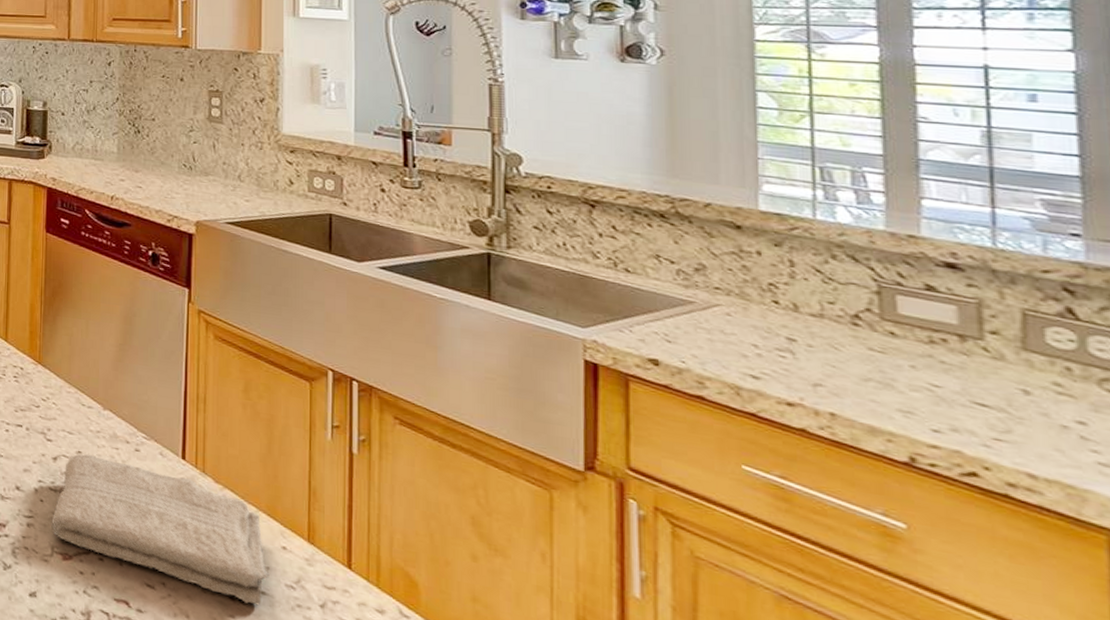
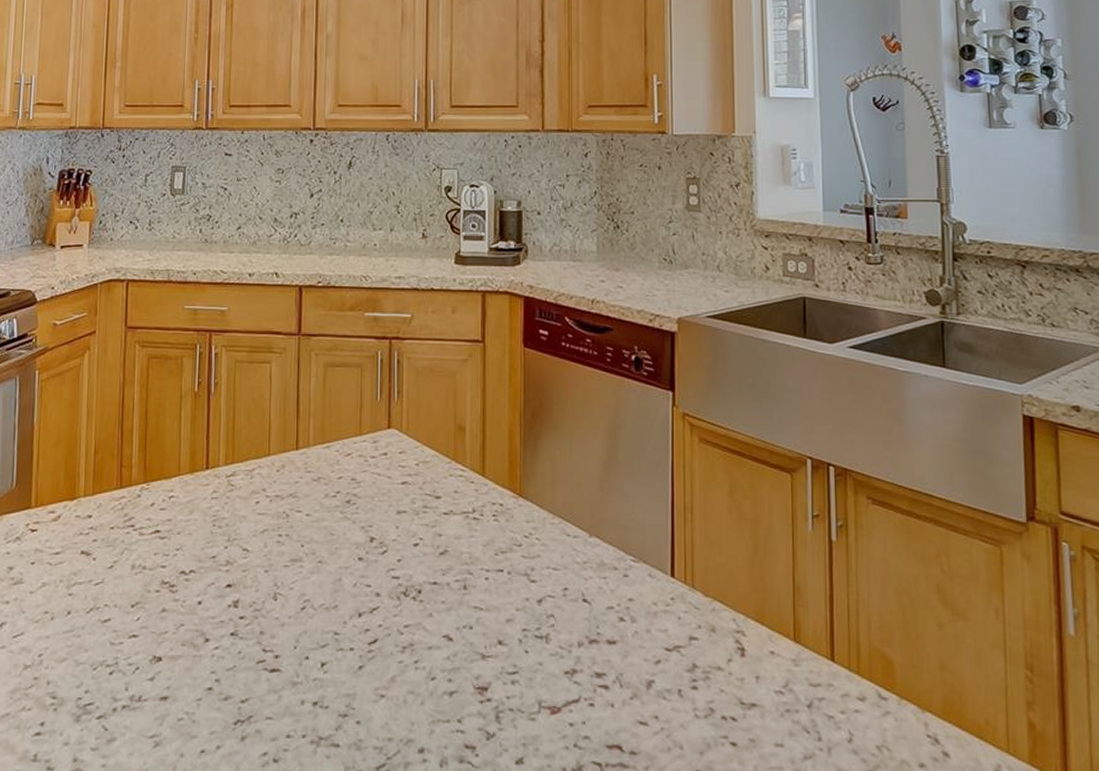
washcloth: present [51,454,270,606] -> none [538,589,759,720]

